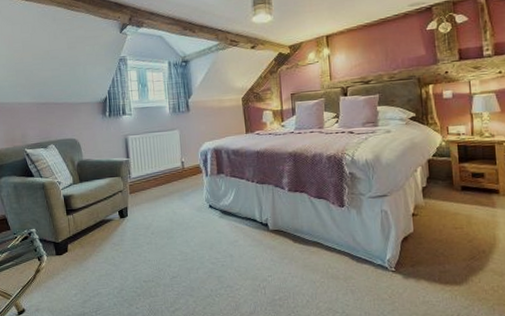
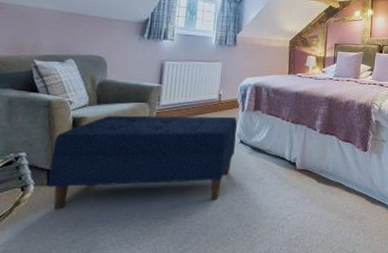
bench: none [53,182,206,275] -> present [48,115,238,209]

